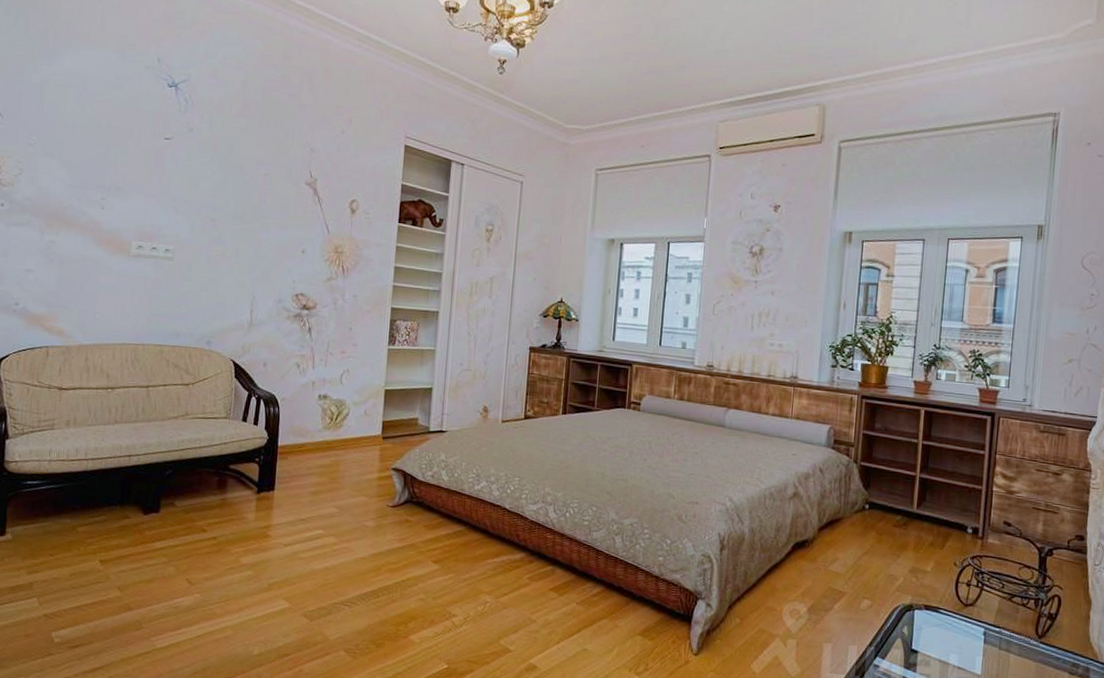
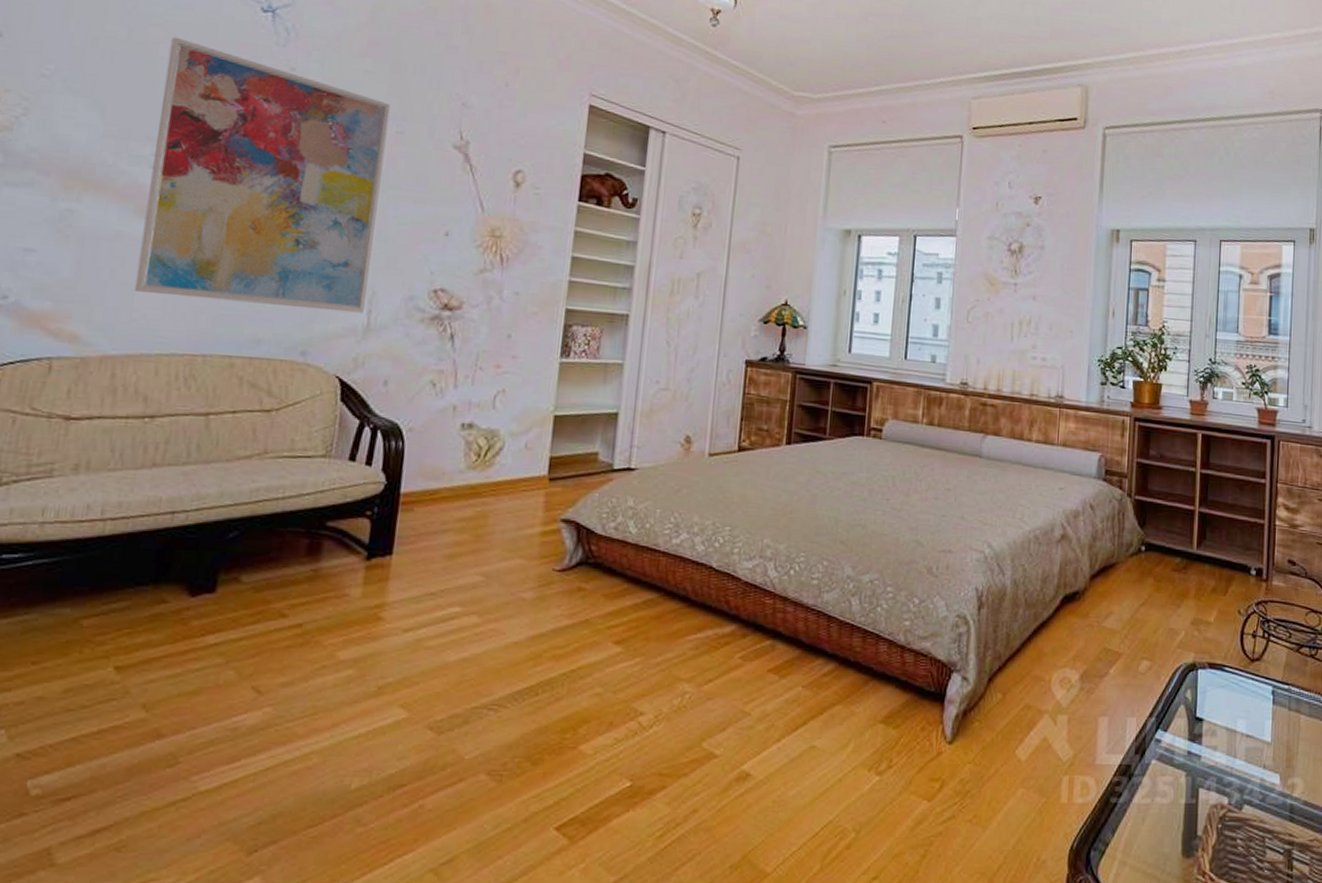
wall art: none [96,110,260,313] -> present [134,36,391,314]

